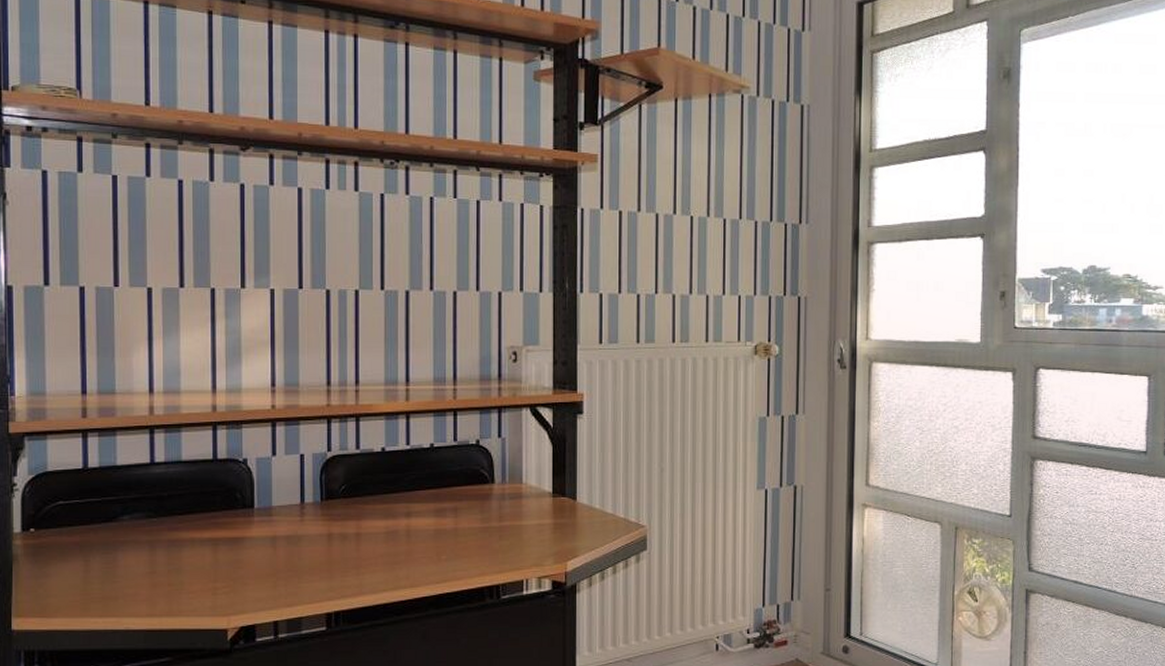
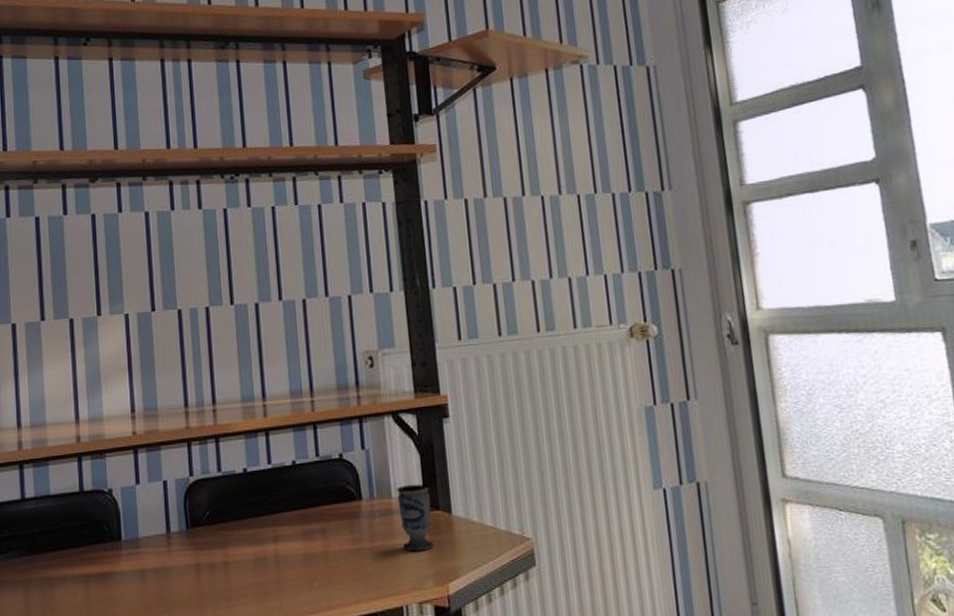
cup: none [528,472,558,532] -> present [397,484,434,552]

